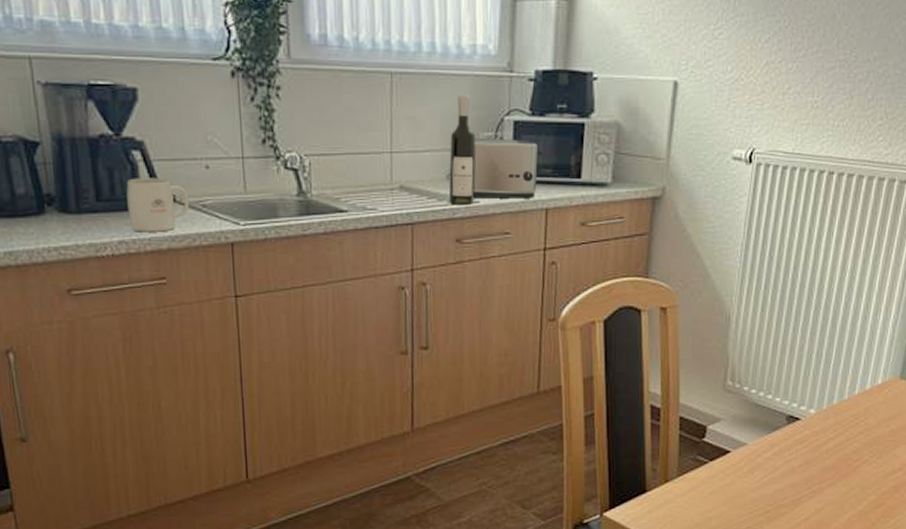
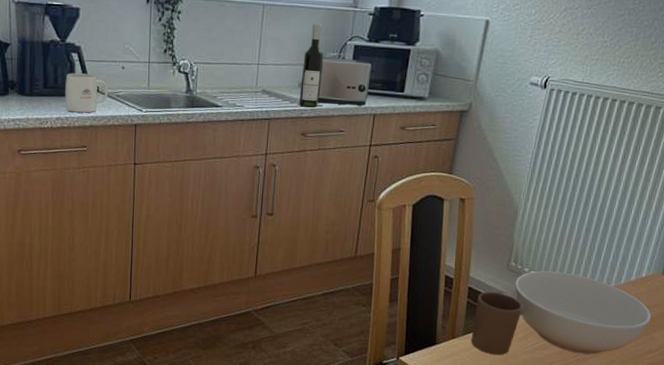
mug: none [687,419,745,497] -> present [471,291,523,355]
bowl: none [734,387,892,484] -> present [515,271,652,354]

